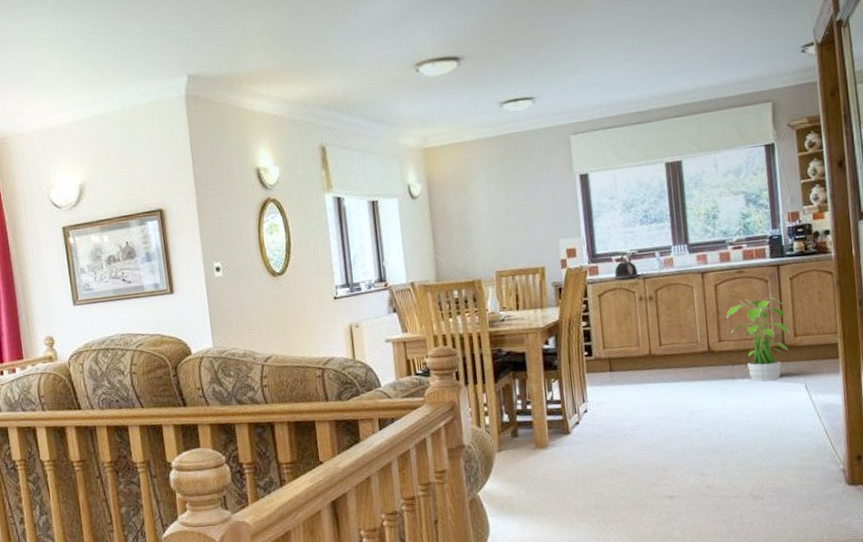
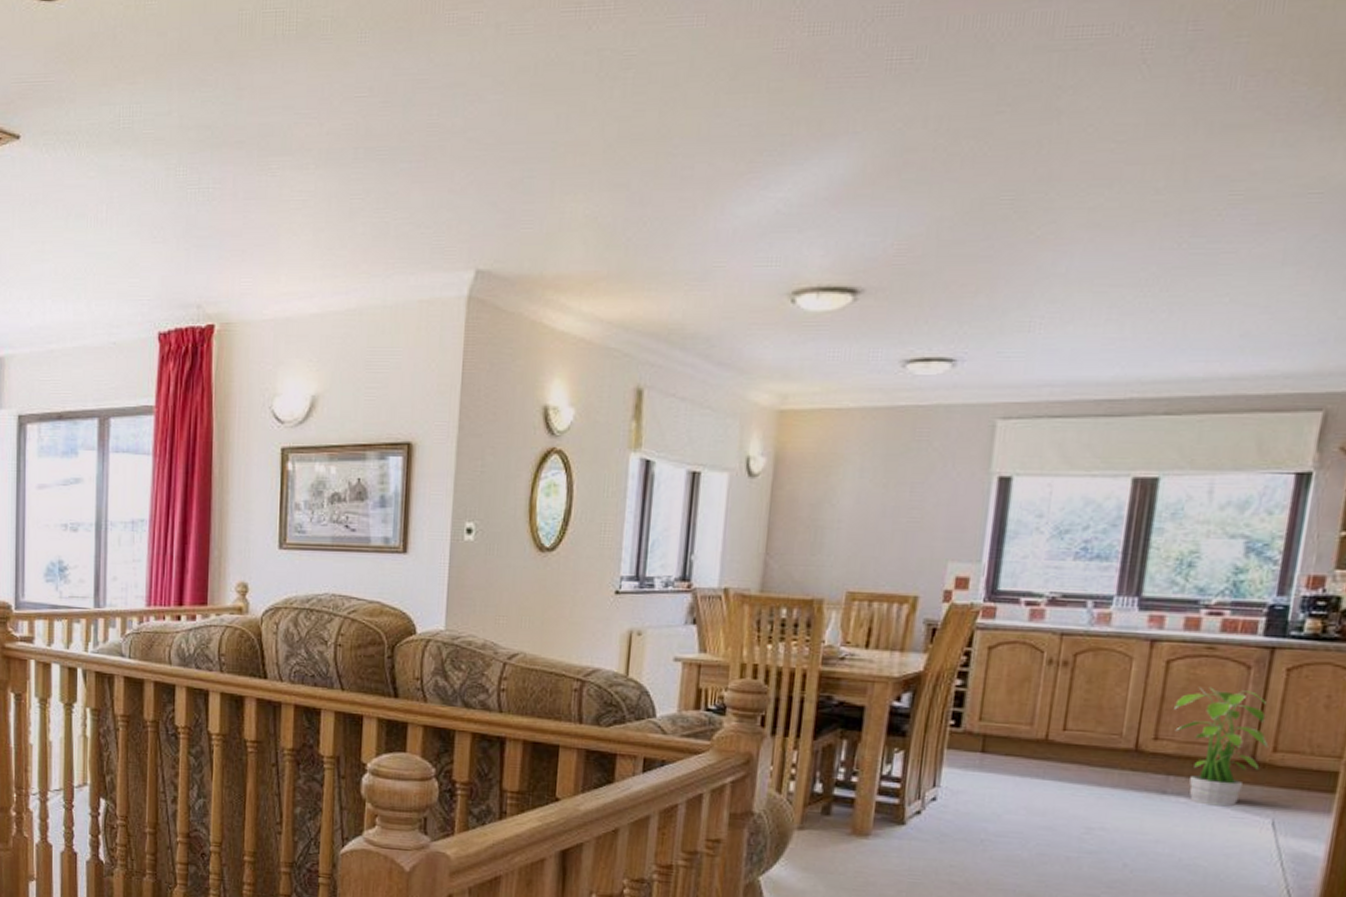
kettle: present [614,252,639,280] -> none [1017,594,1055,632]

